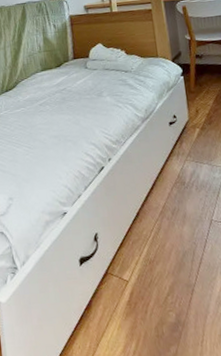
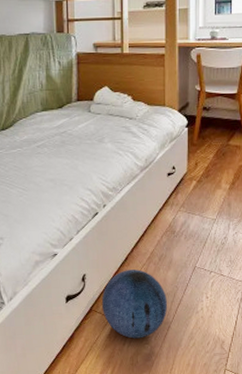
ball: none [116,225,188,305] -> present [101,269,167,339]

